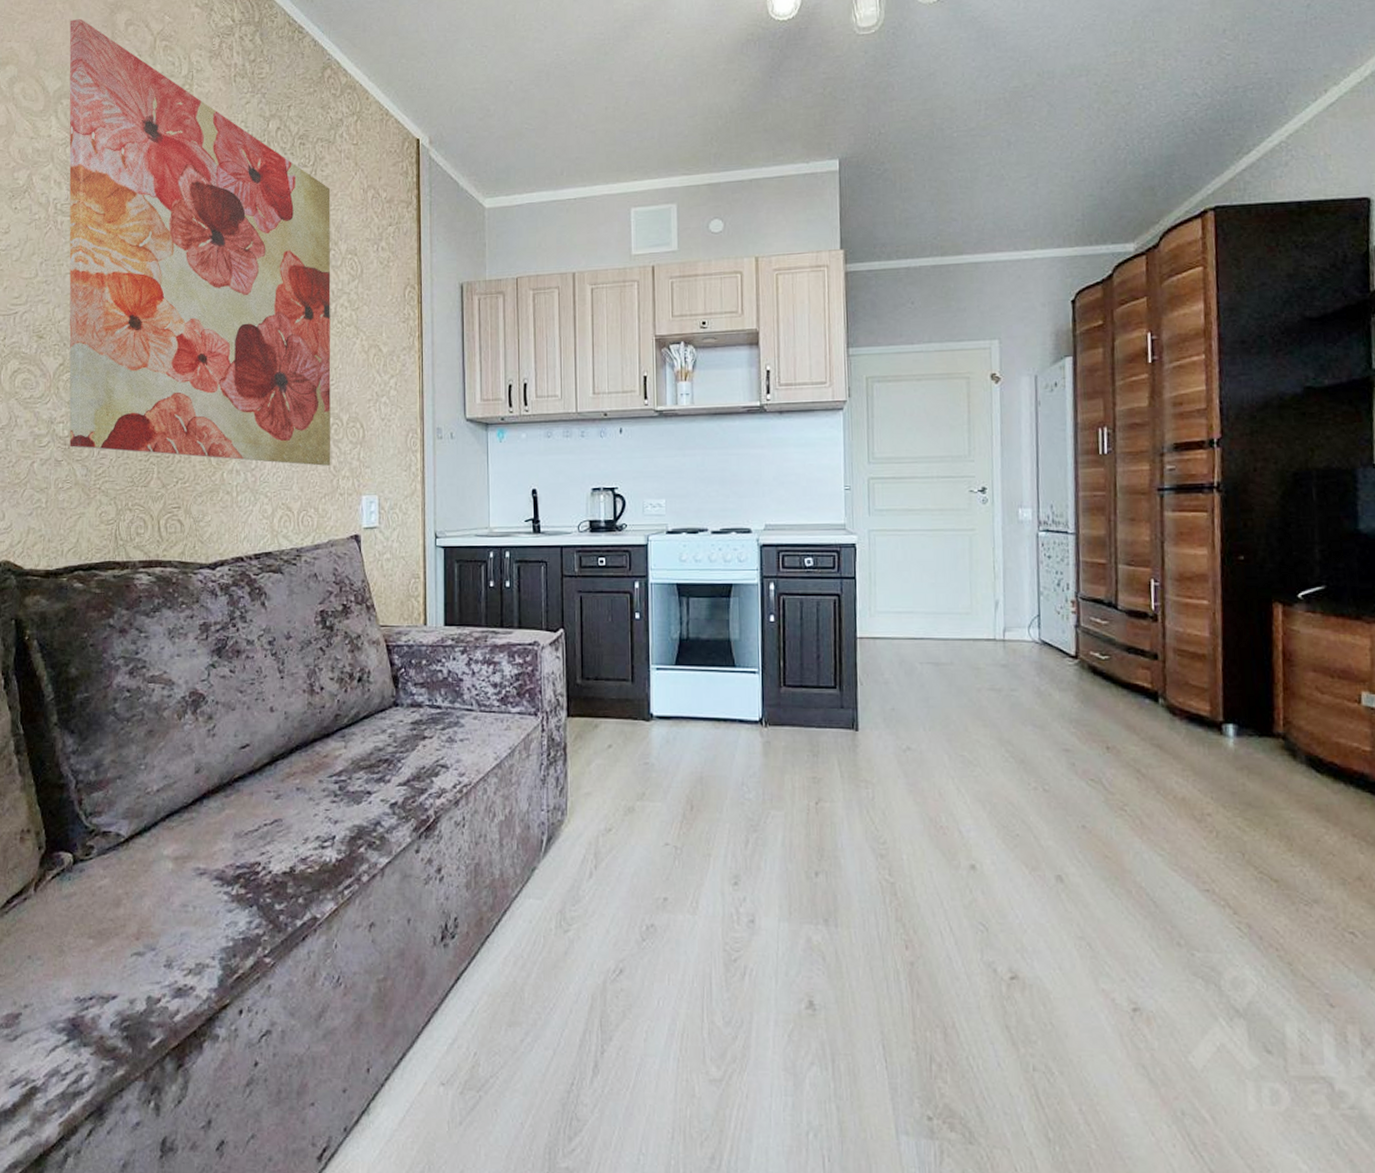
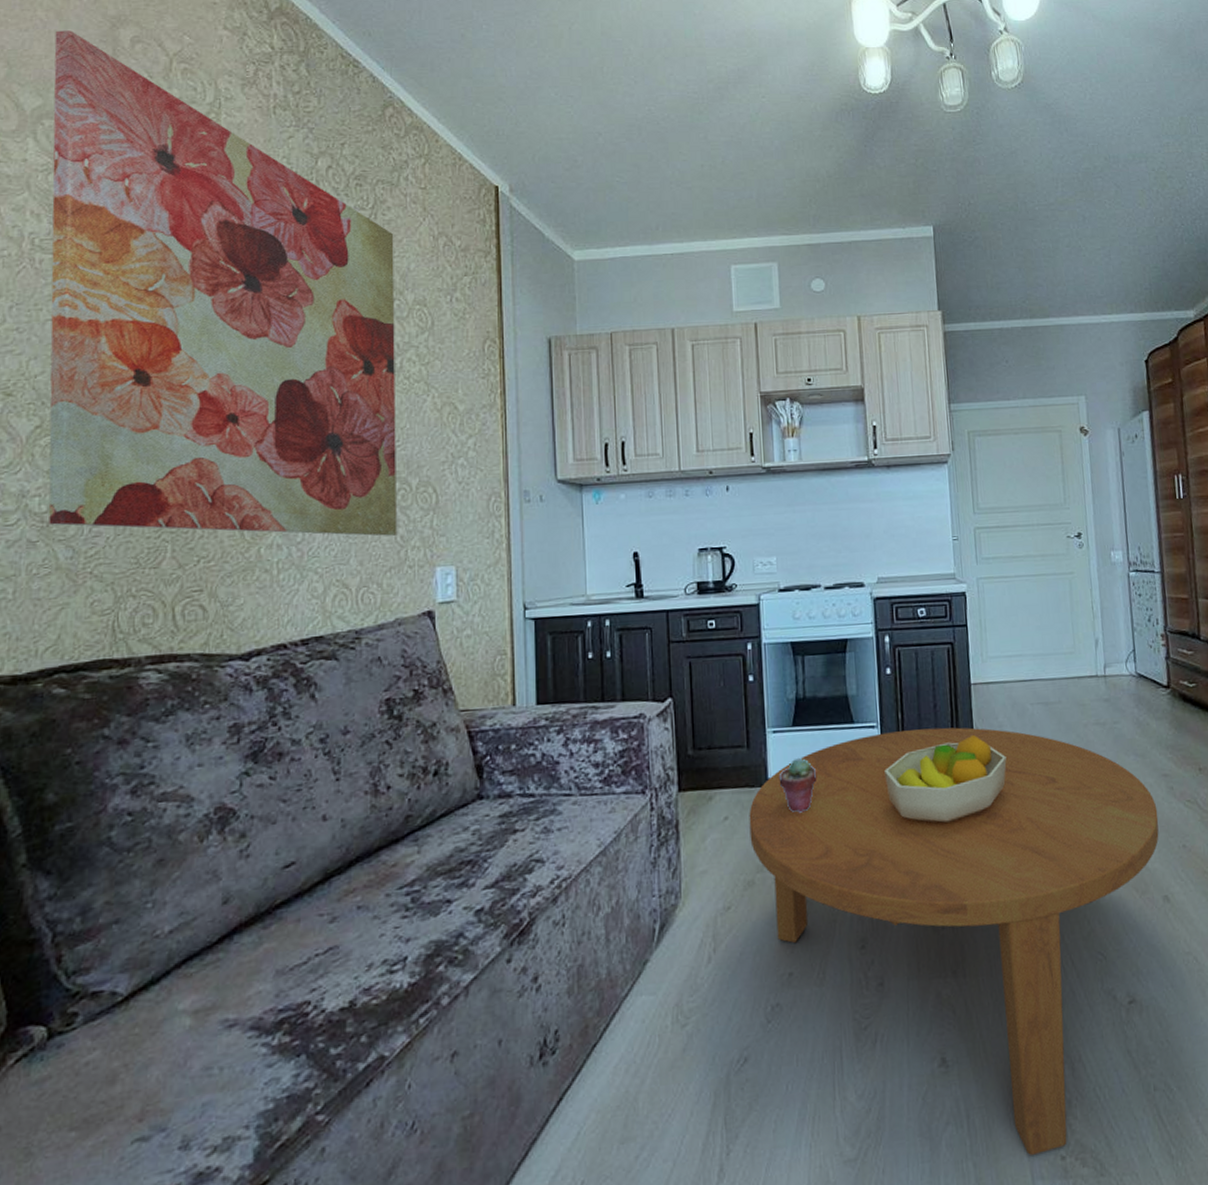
coffee table: none [631,679,1056,1111] -> present [749,727,1159,1156]
potted succulent: none [660,695,698,749] -> present [778,757,817,813]
fruit bowl: none [764,688,891,775] -> present [884,734,1007,824]

